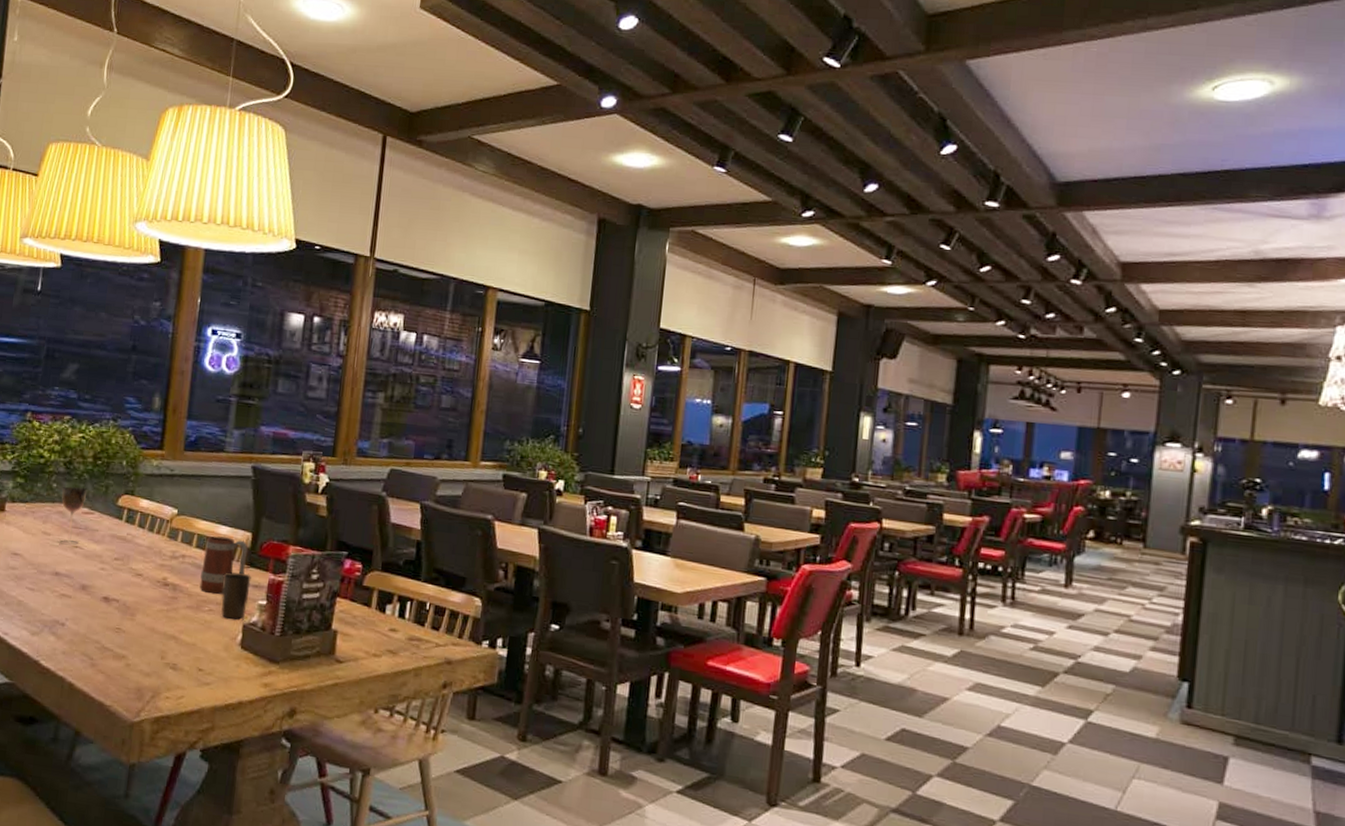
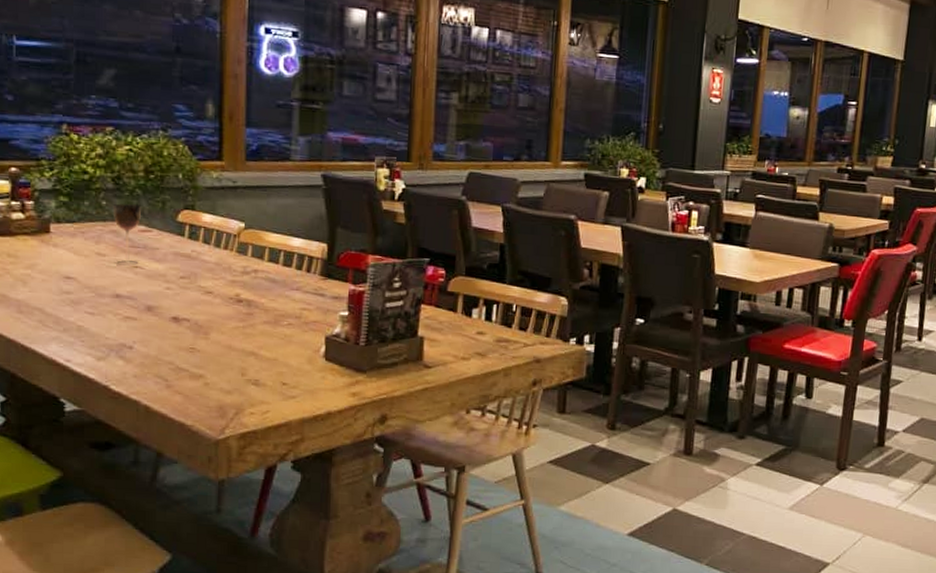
beer mug: present [199,536,248,594] -> none [276,248,325,308]
cup: present [221,572,251,620] -> none [300,284,330,333]

